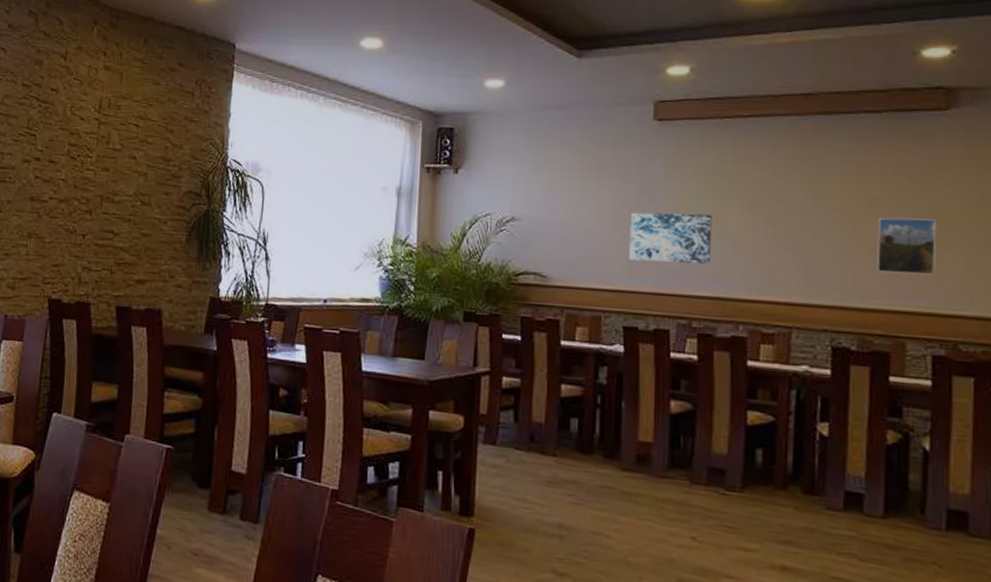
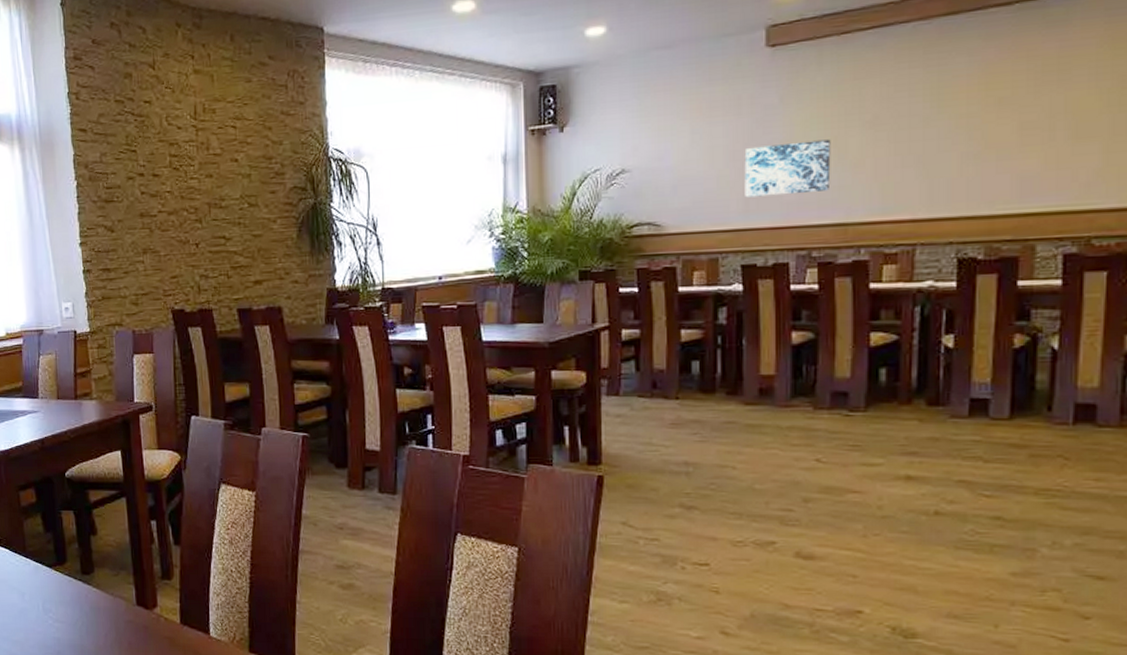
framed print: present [877,217,937,275] -> none [1007,112,1072,176]

